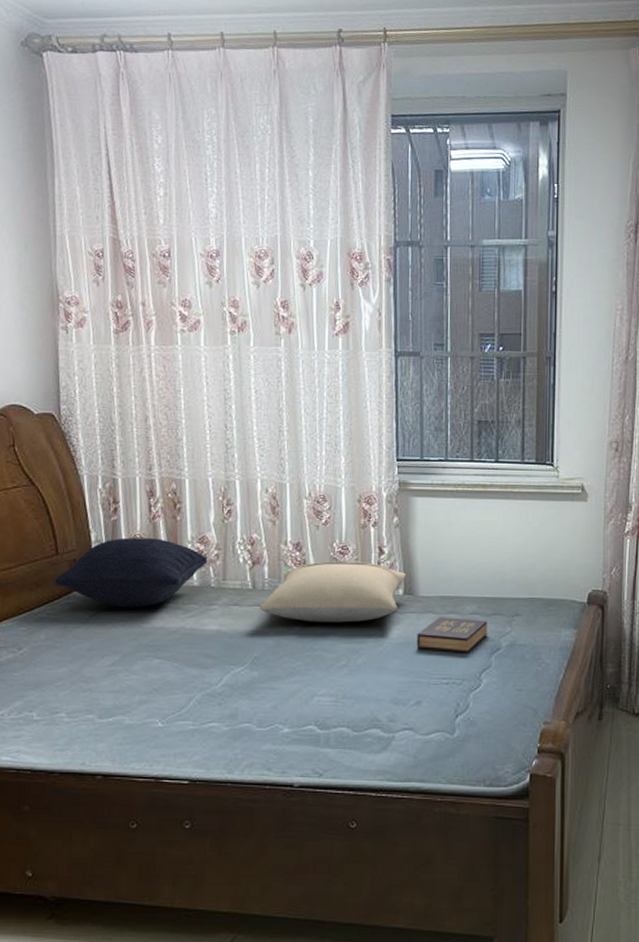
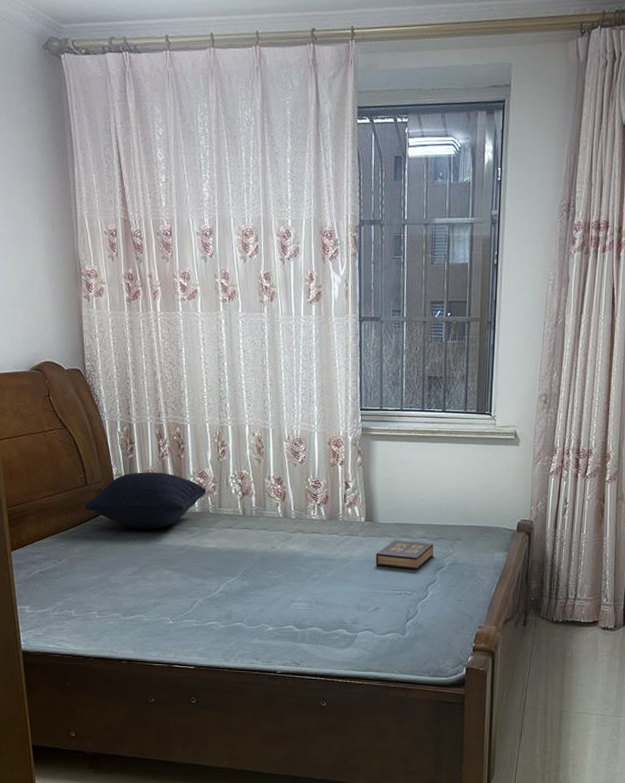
pillow: present [260,561,406,623] -> none [249,493,368,544]

